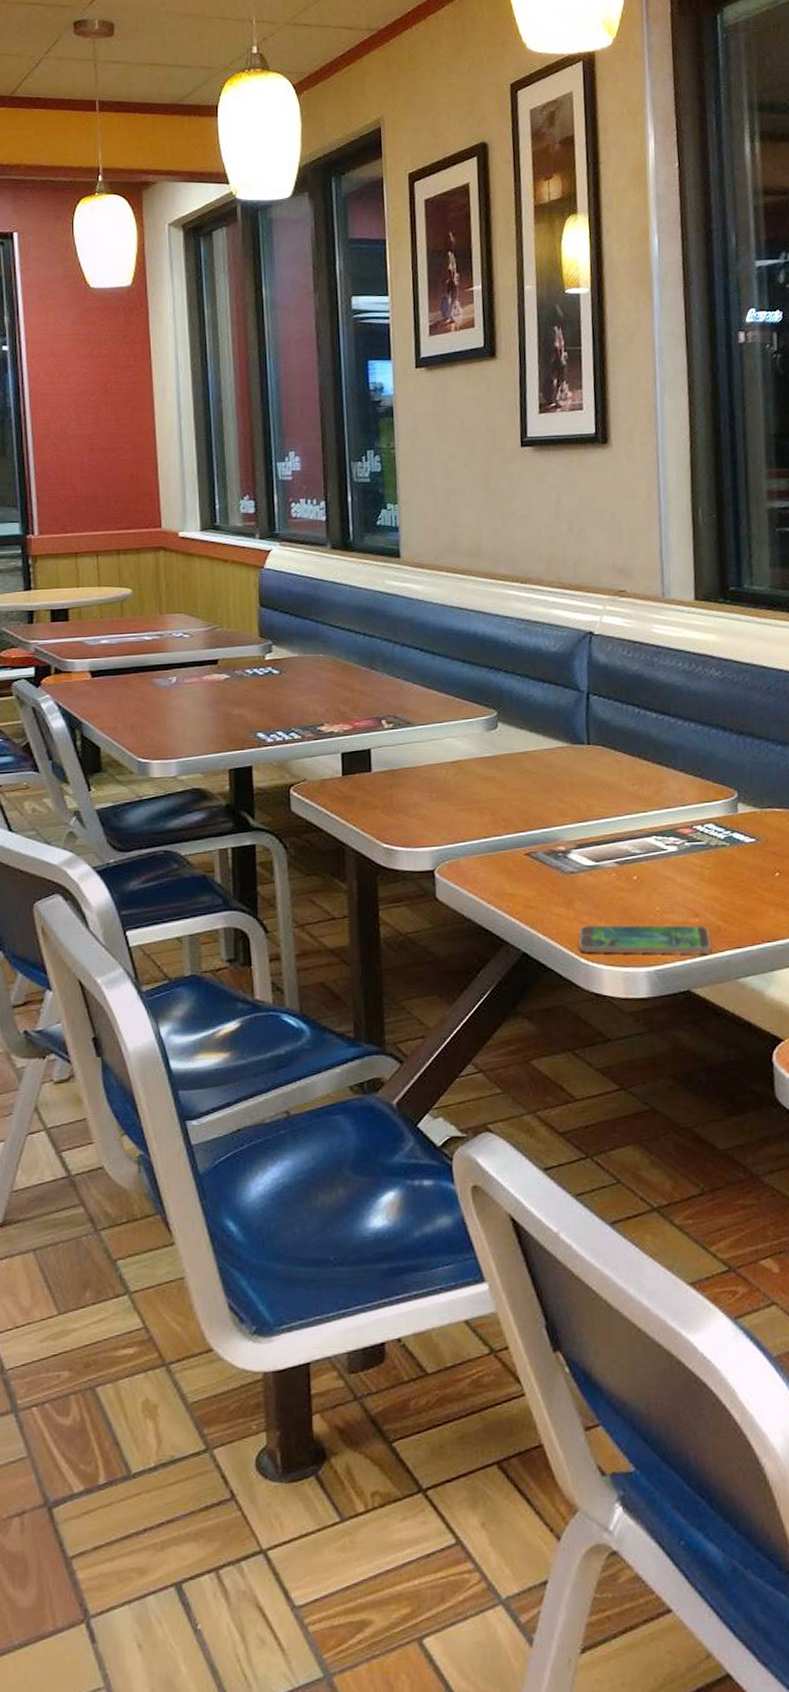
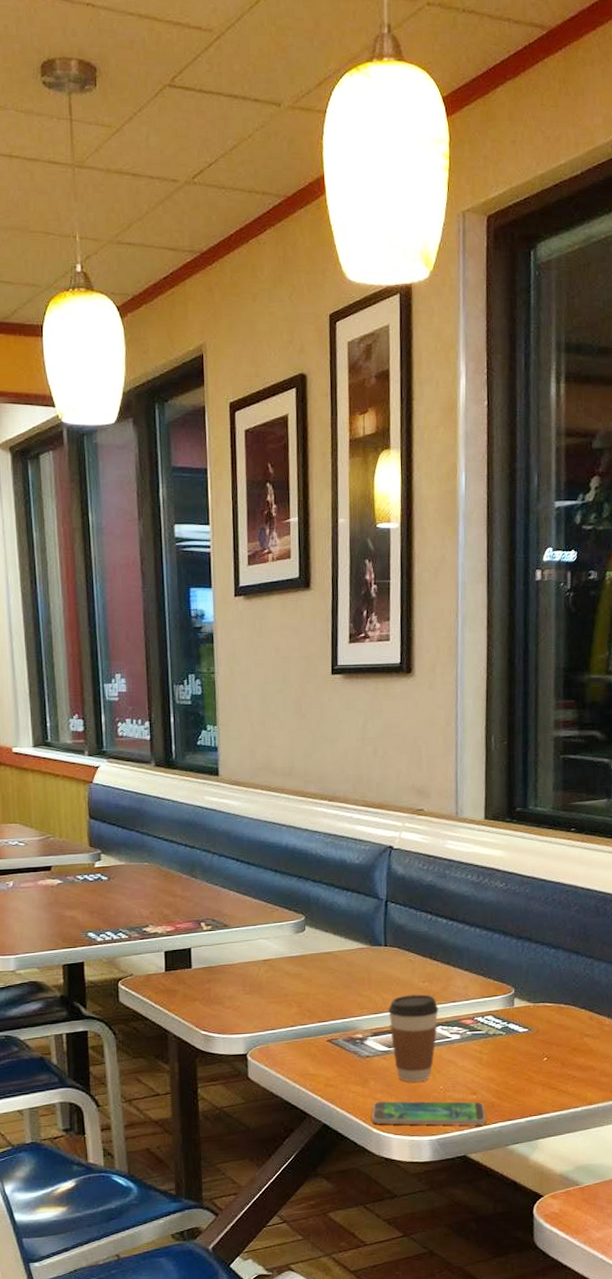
coffee cup: none [594,798,652,903] -> present [388,993,439,1082]

